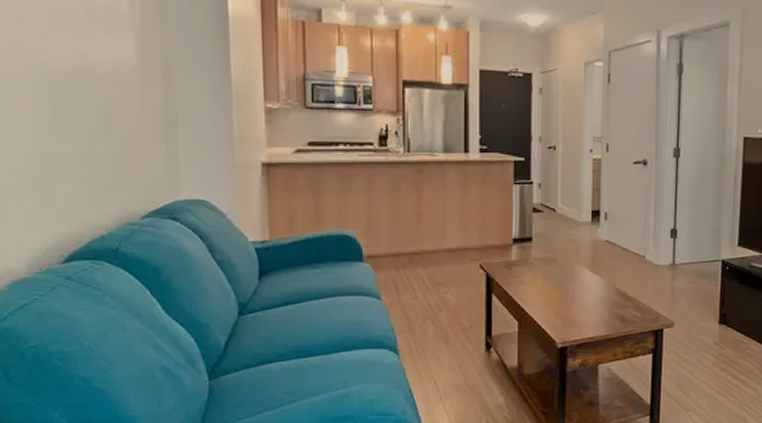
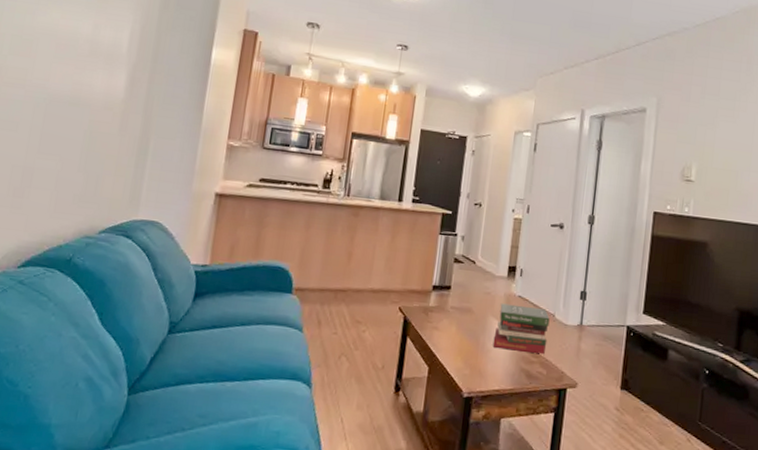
books: none [583,250,640,298] -> present [492,303,550,355]

